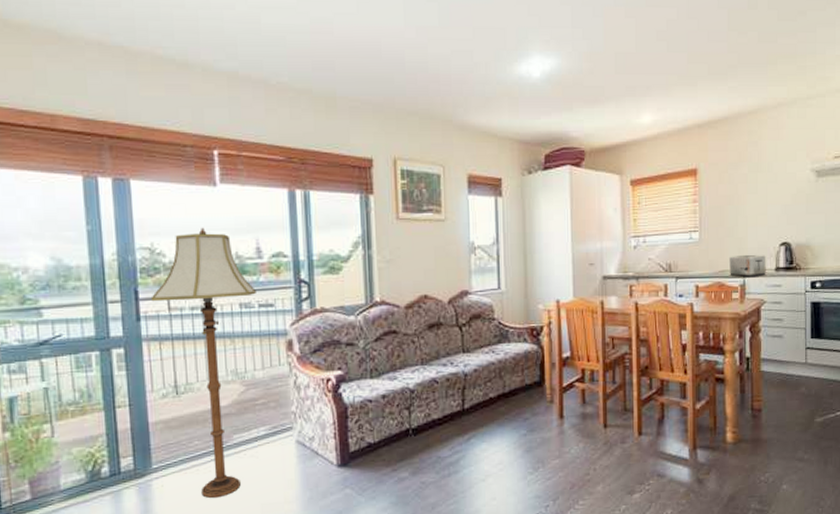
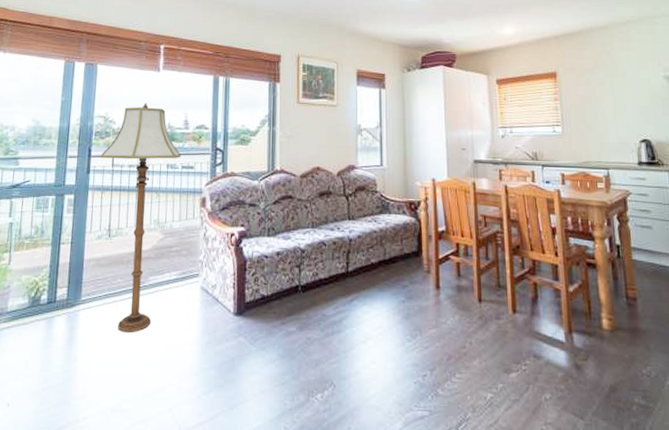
toaster: present [728,254,766,278] -> none [591,148,629,170]

